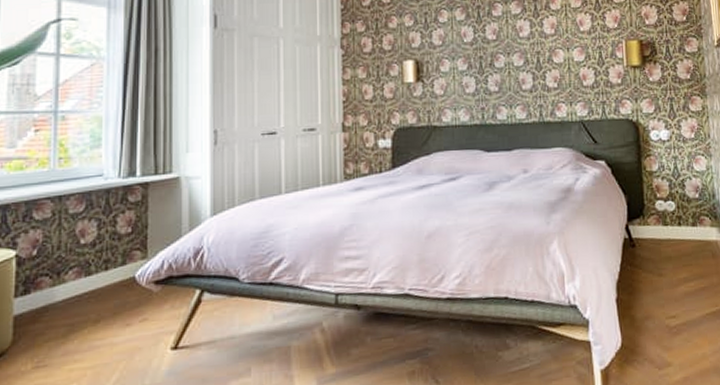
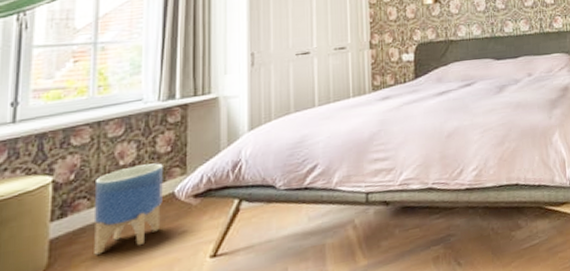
planter: none [55,244,124,336] -> present [93,163,163,255]

